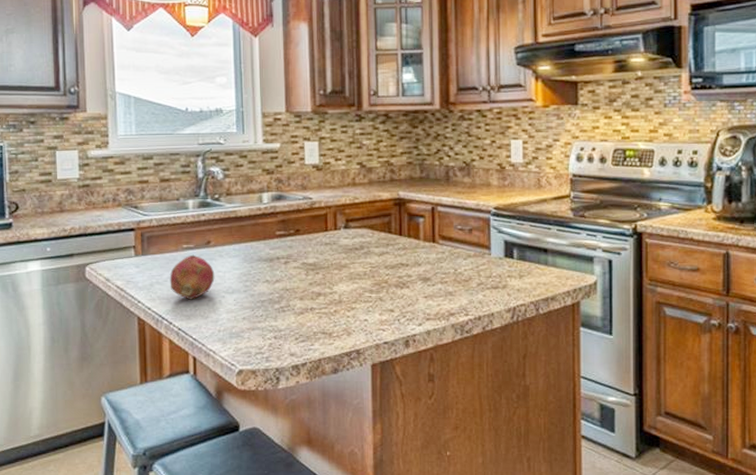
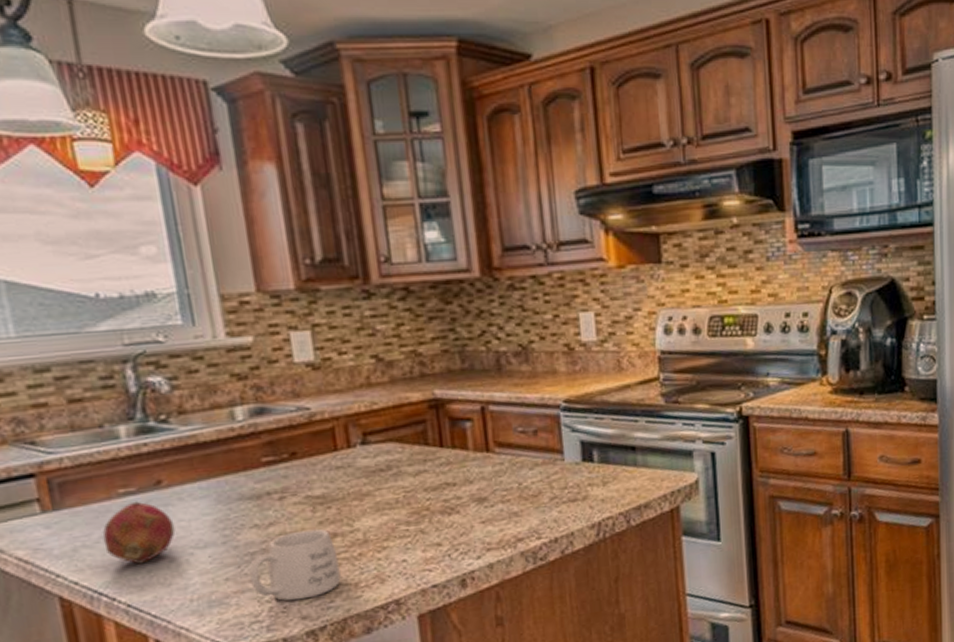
mug: none [259,288,320,341] -> present [249,528,341,601]

